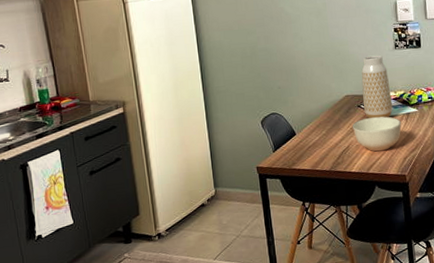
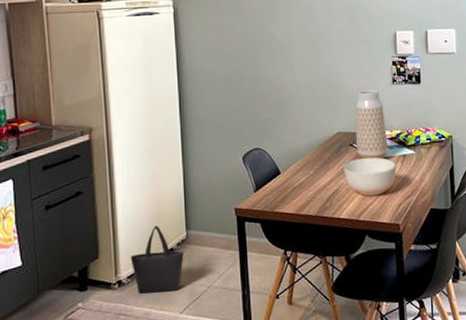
shopping bag: none [167,185,215,244] -> present [130,226,185,294]

